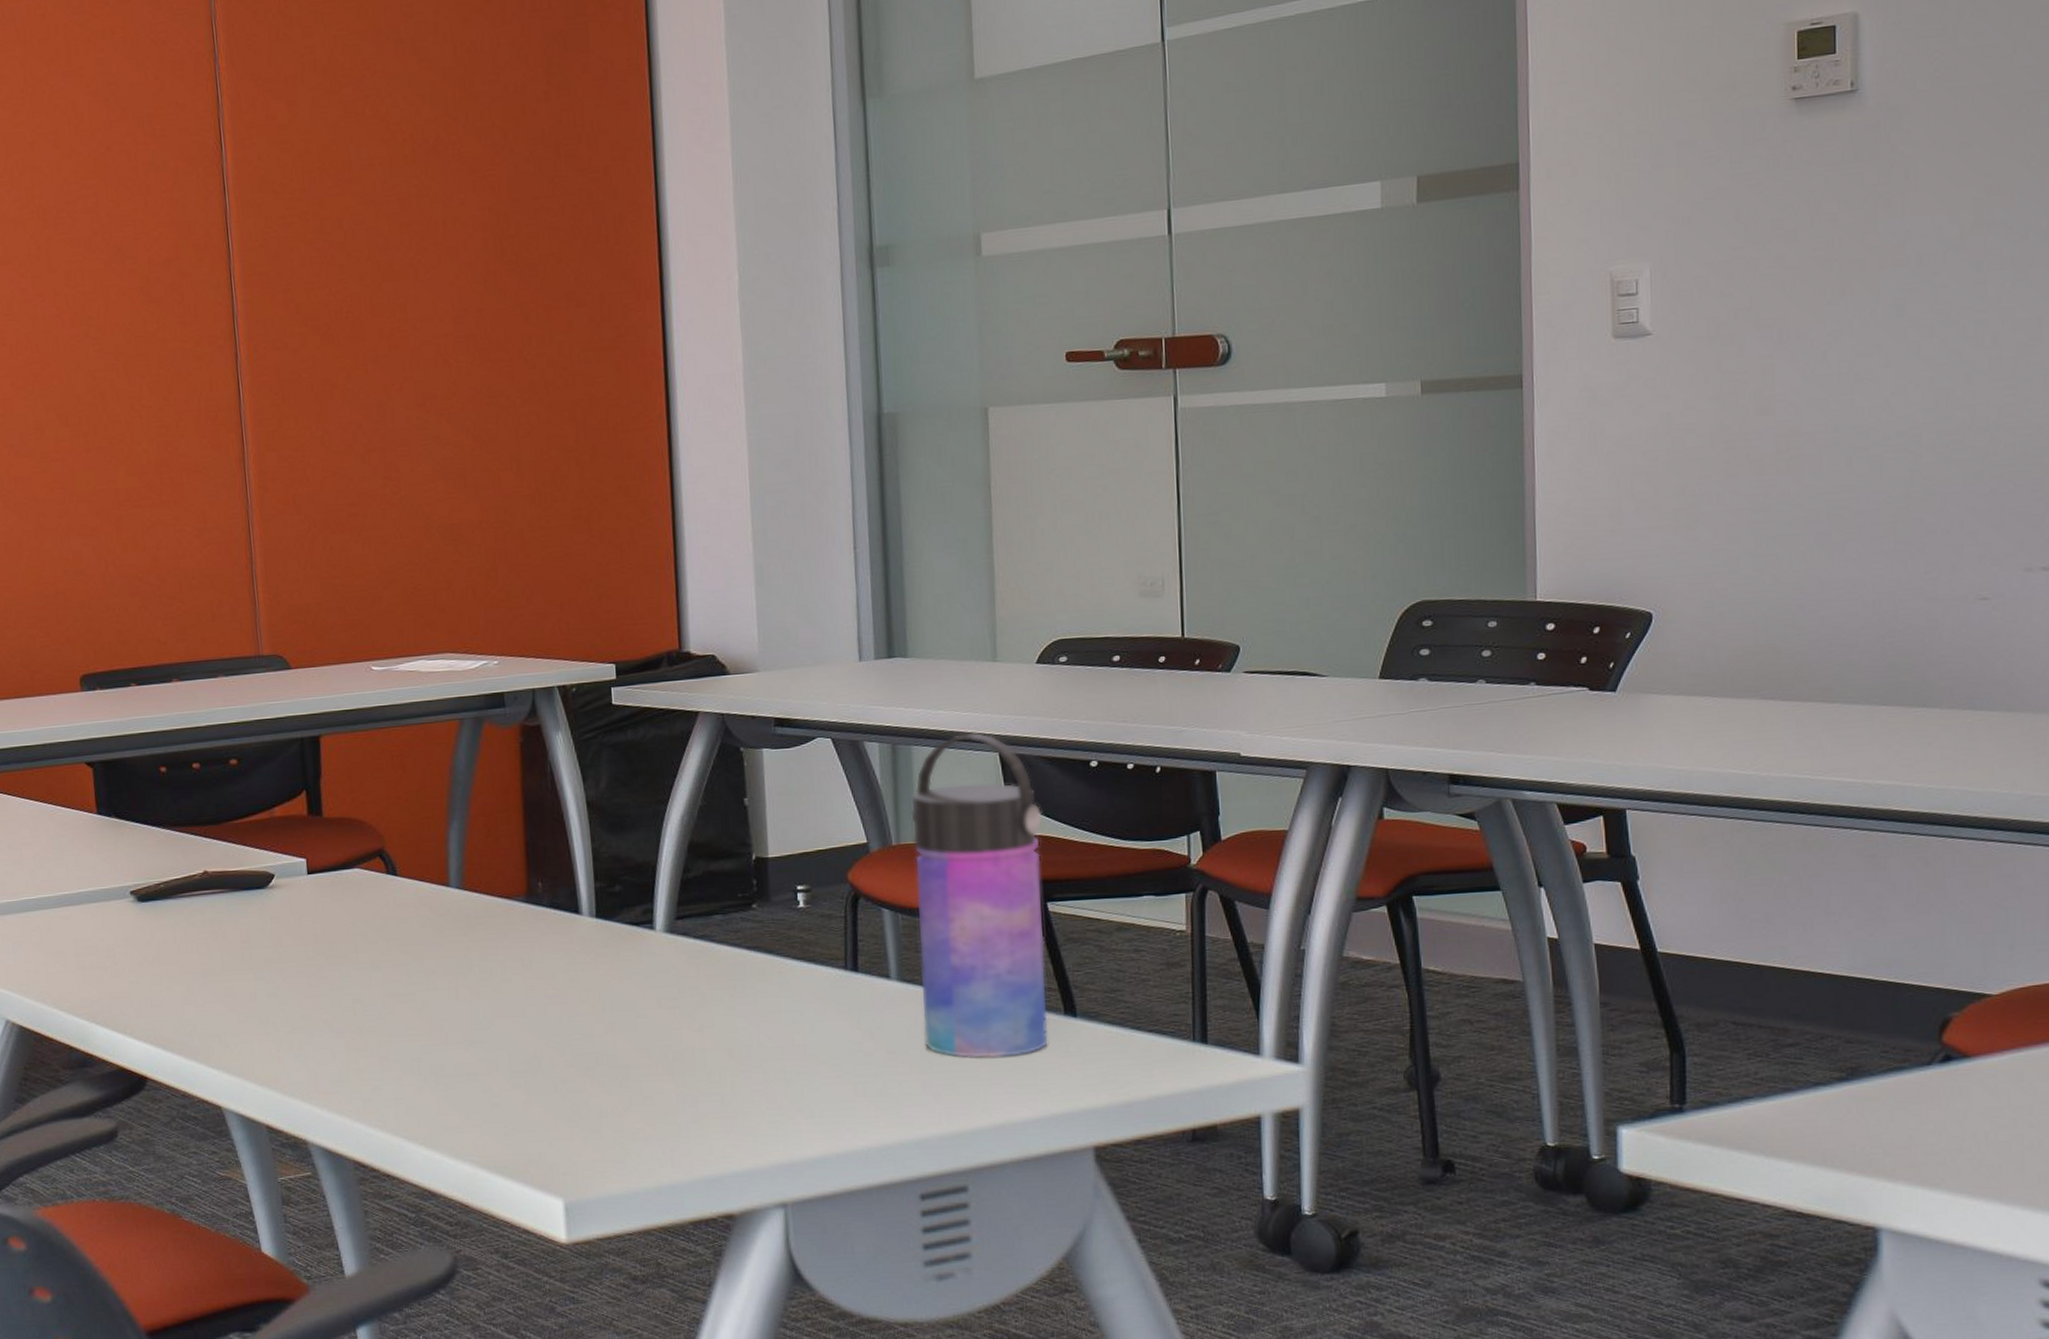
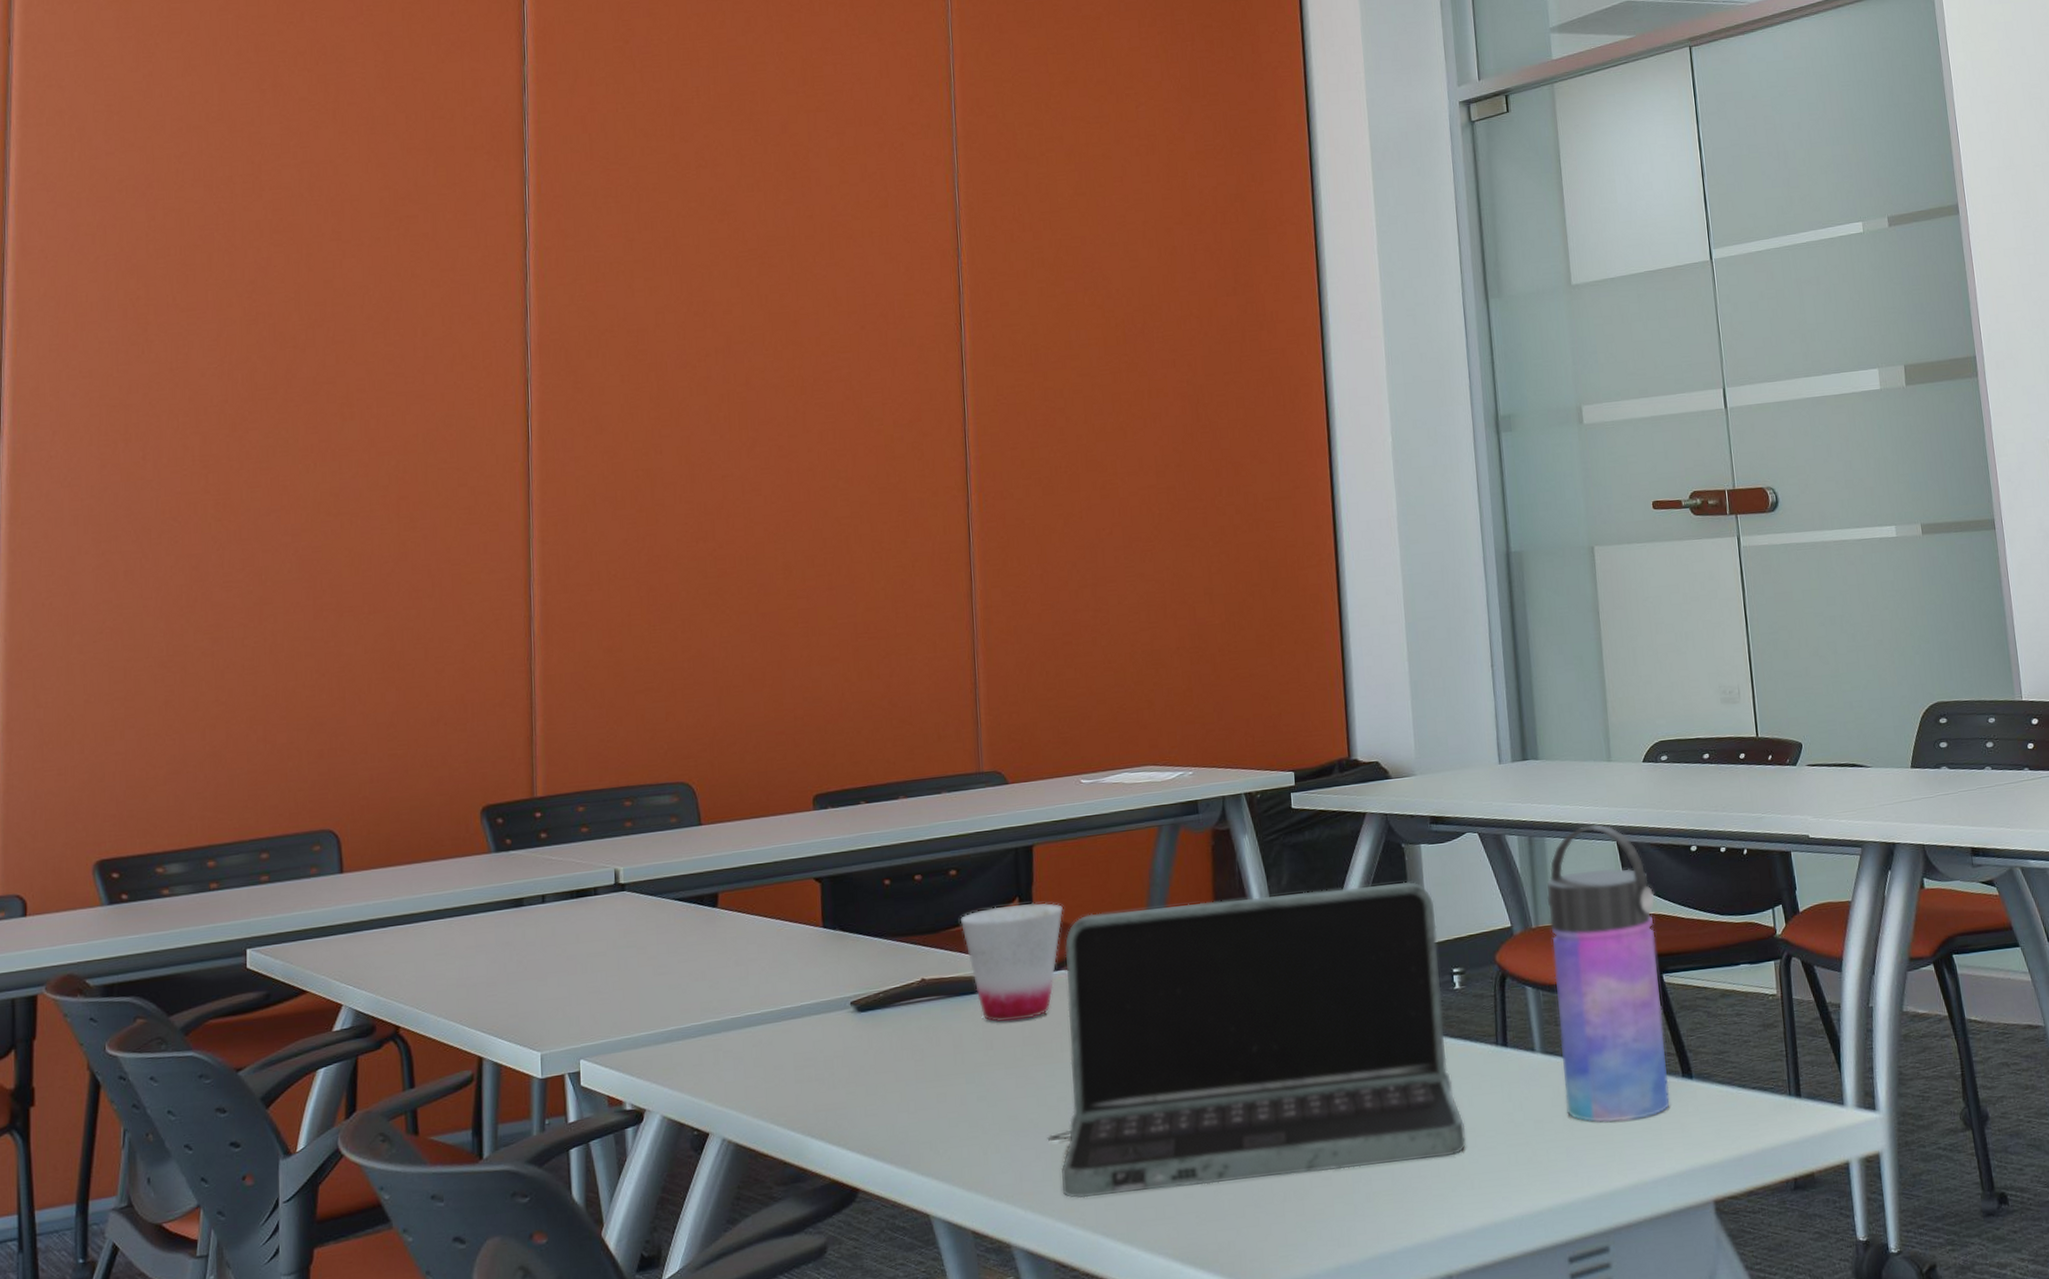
cup: none [243,797,356,920] -> present [960,902,1064,1023]
laptop: none [343,789,807,1101] -> present [1047,881,1466,1198]

